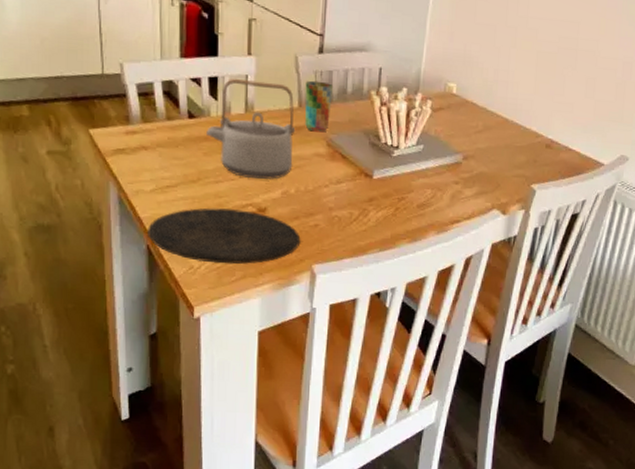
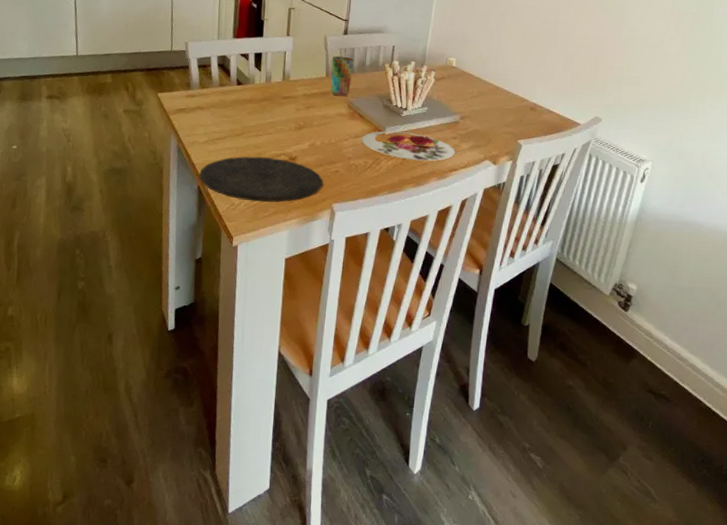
teapot: present [205,78,296,179] -> none [250,54,323,134]
plate: none [345,174,457,212] -> present [362,131,455,162]

